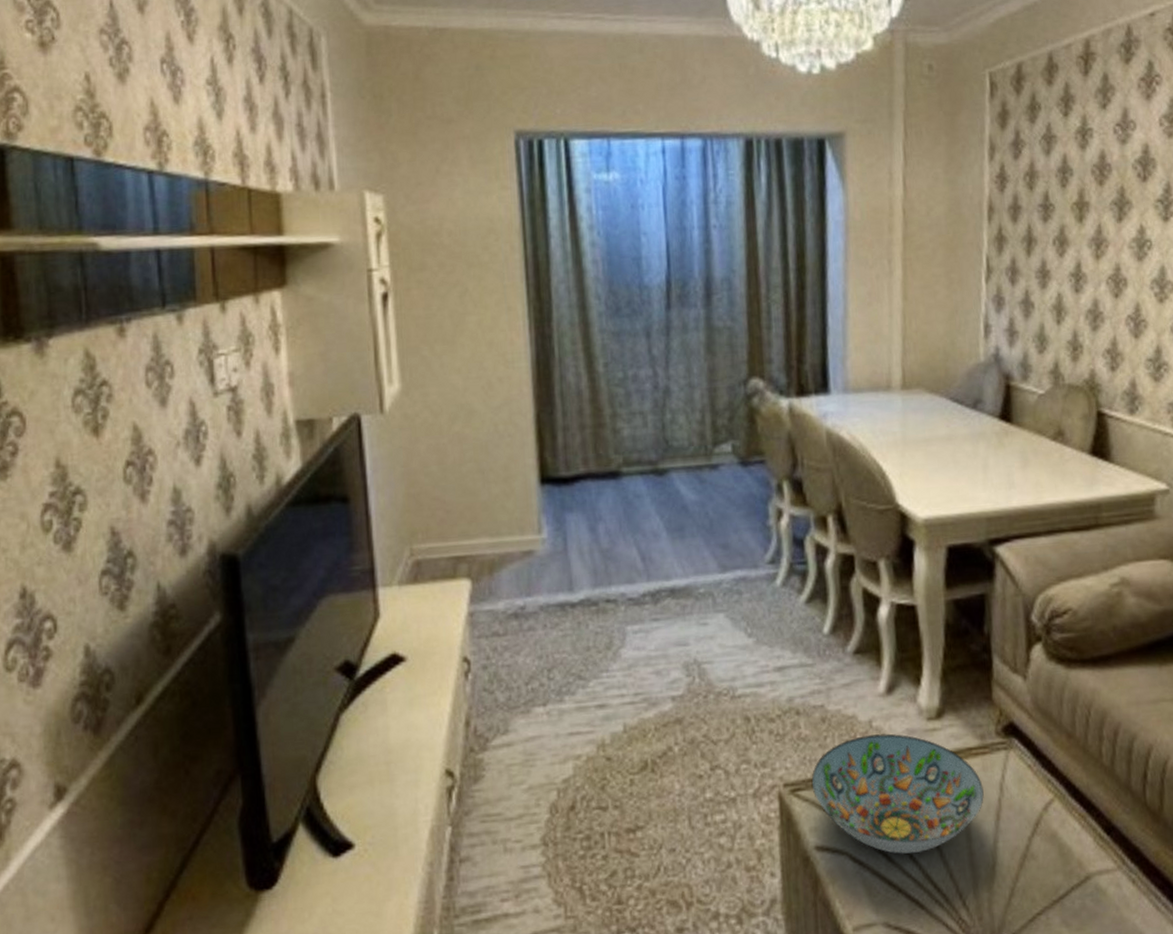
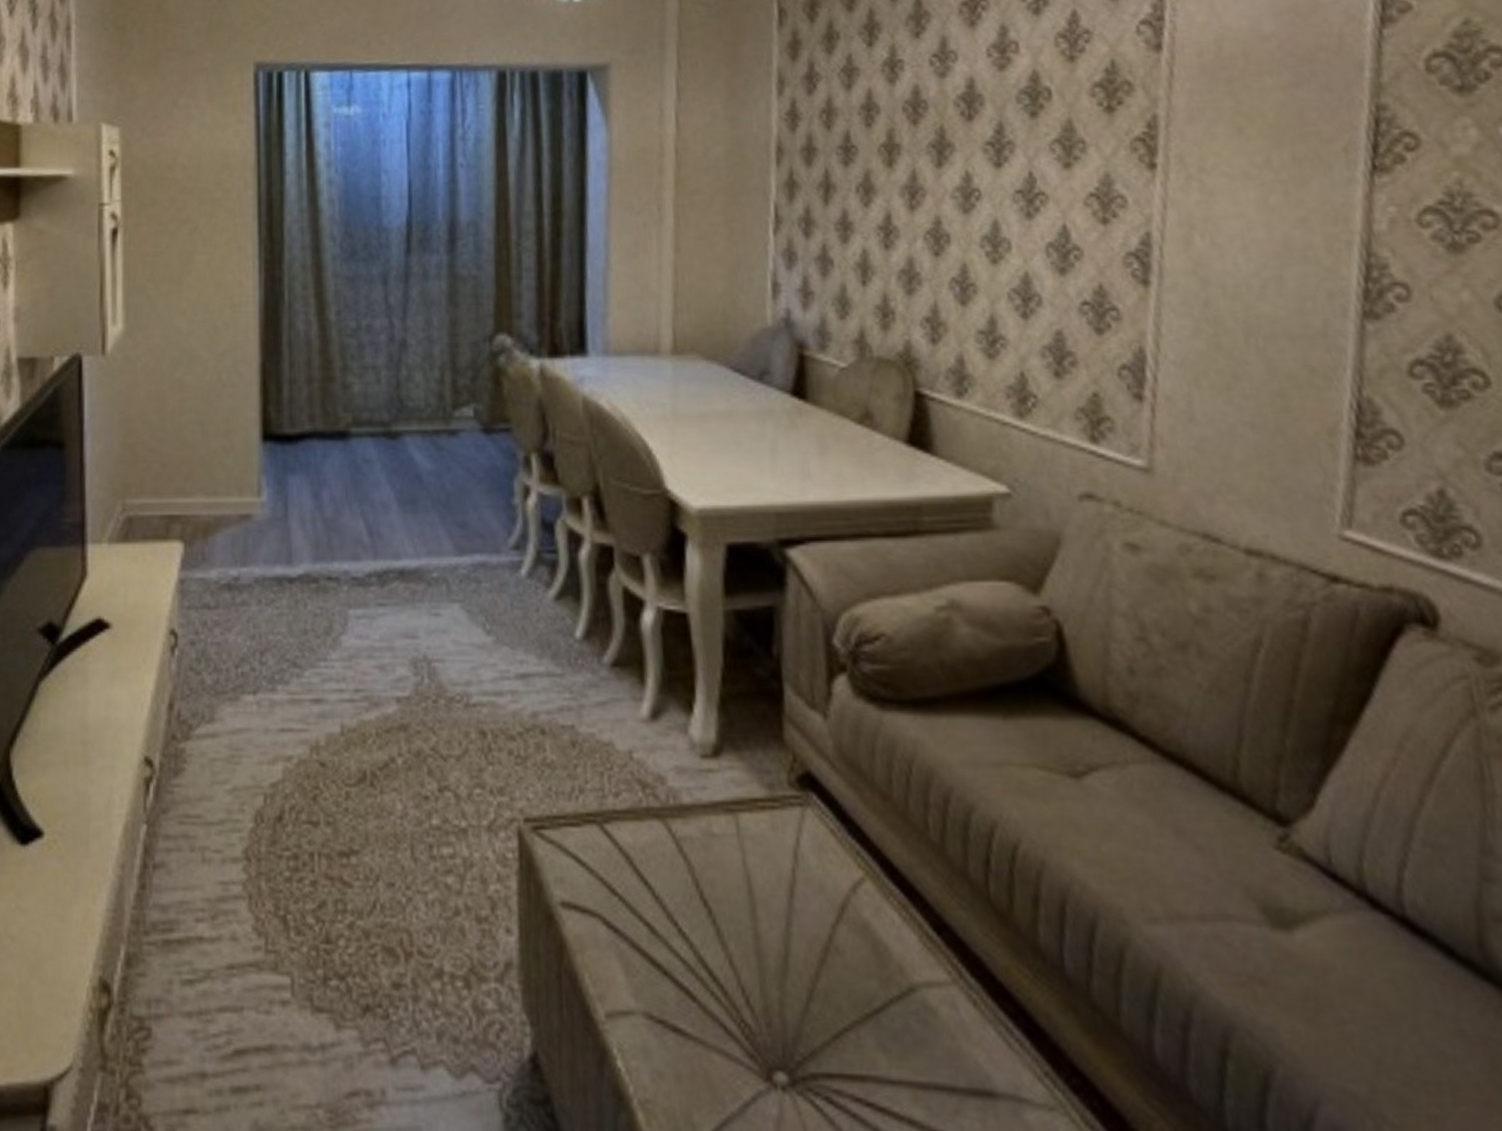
decorative bowl: present [811,733,984,854] -> none [557,767,773,926]

